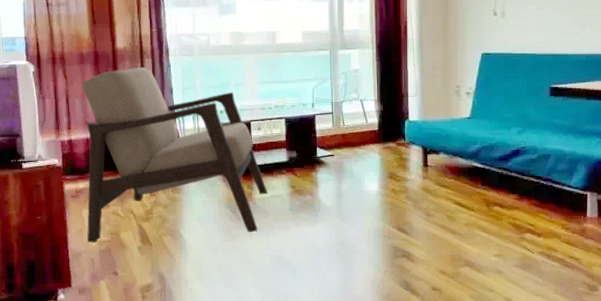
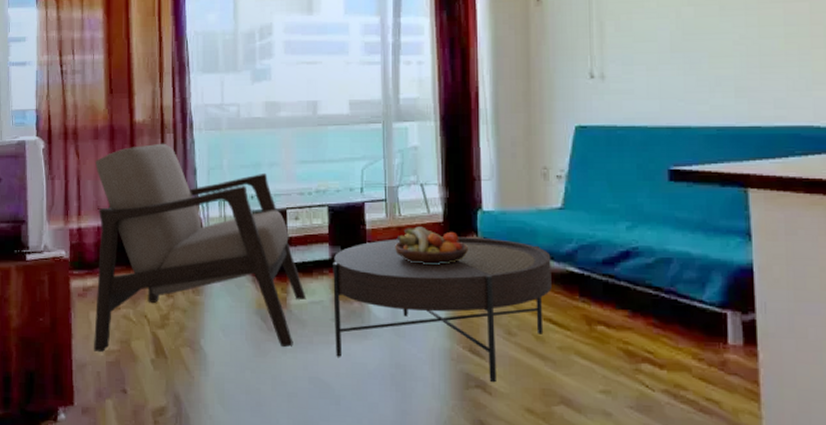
coffee table: none [290,141,461,253] -> present [333,237,552,383]
fruit bowl: none [340,134,397,163] -> present [395,226,468,265]

